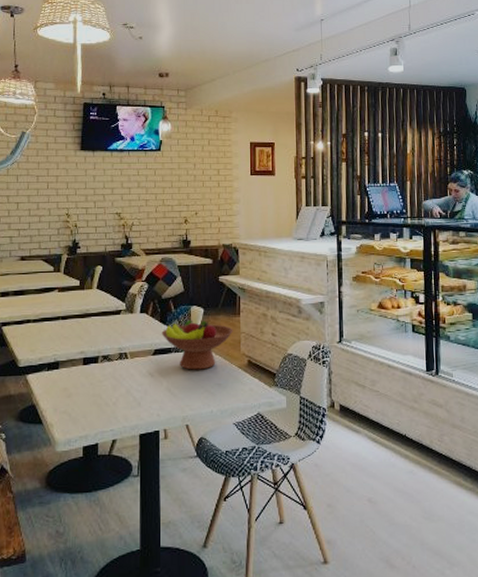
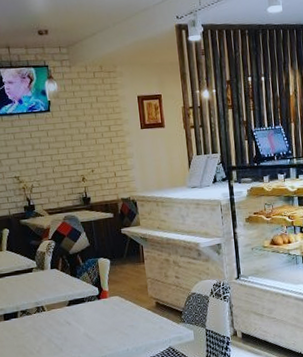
fruit bowl: present [161,320,233,370] -> none [73,270,140,316]

